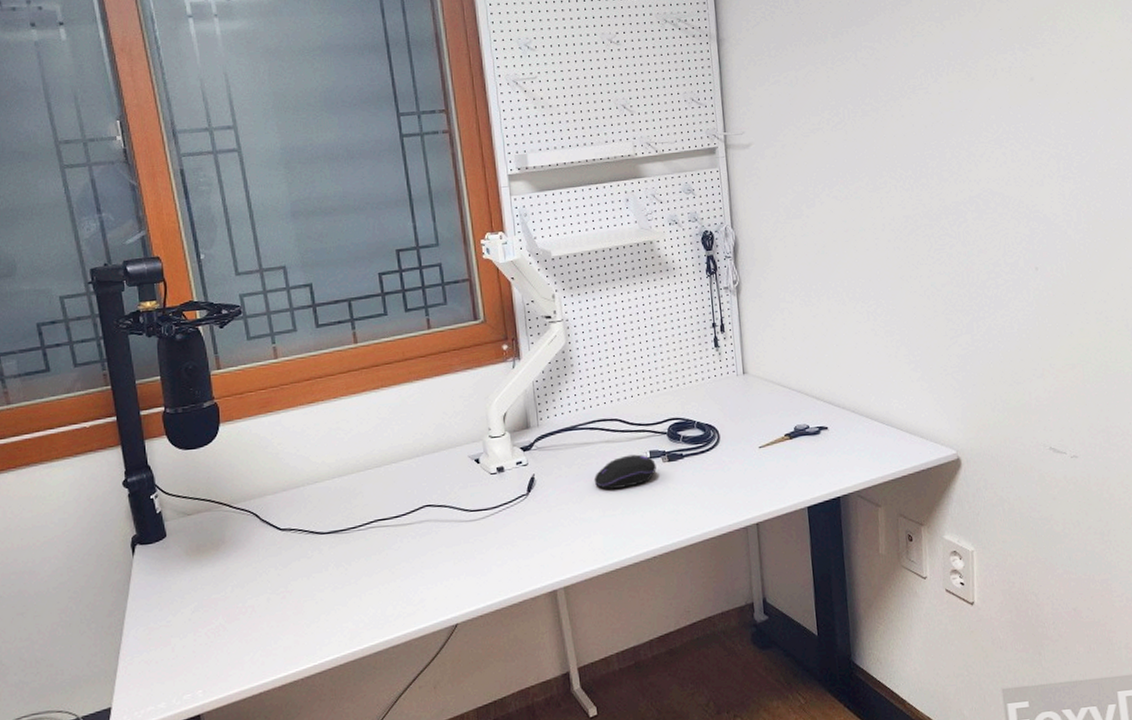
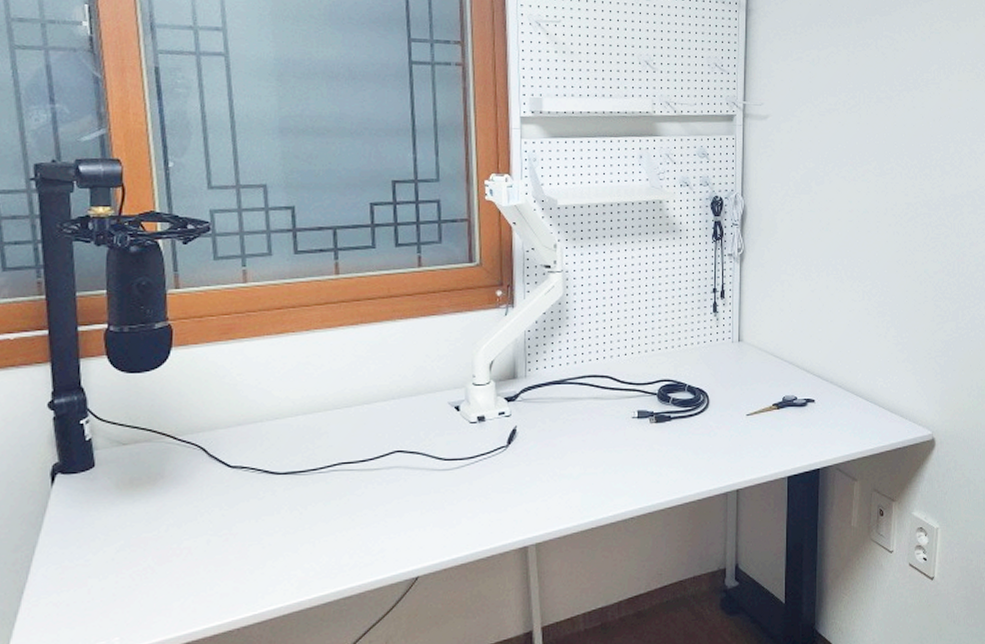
computer mouse: present [594,454,657,489] -> none [578,413,643,447]

